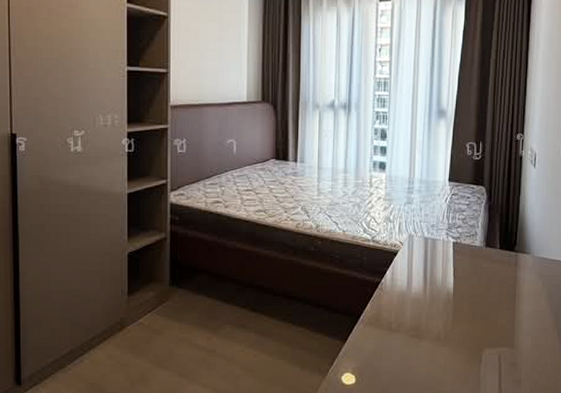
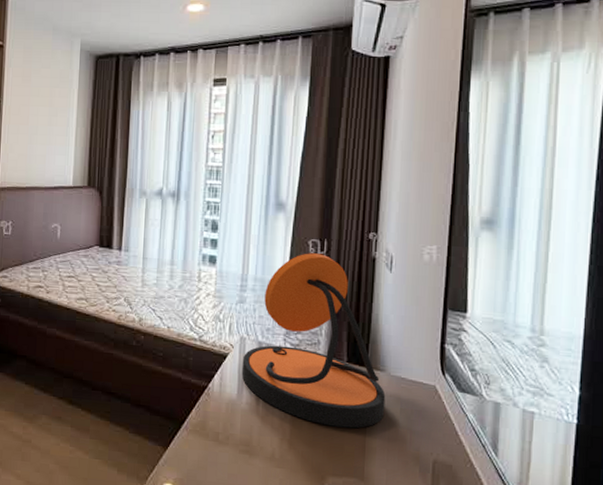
desk lamp: none [410,155,531,306] -> present [241,253,386,429]

